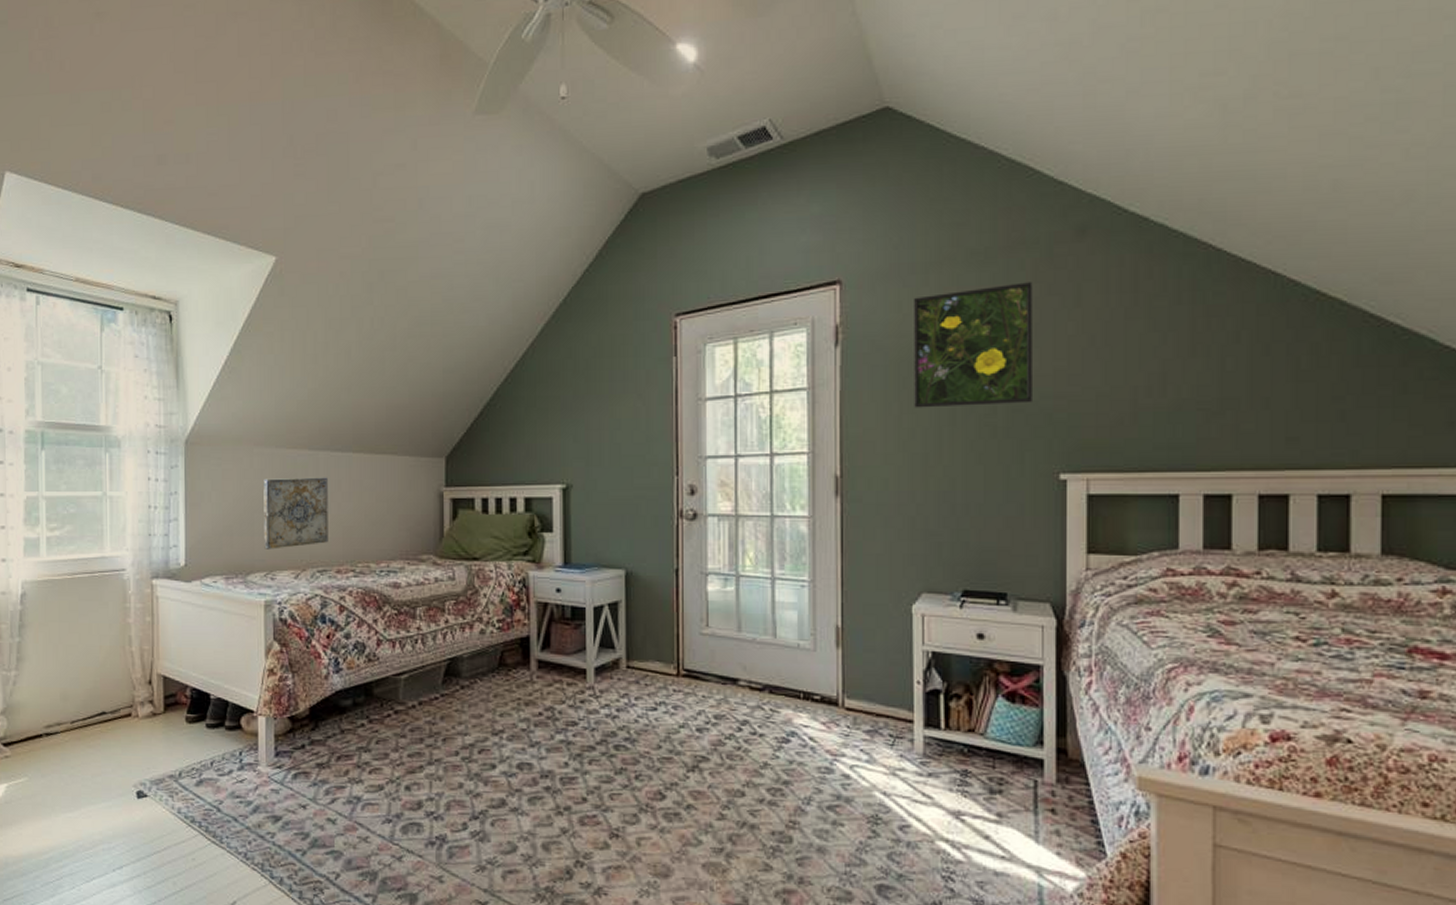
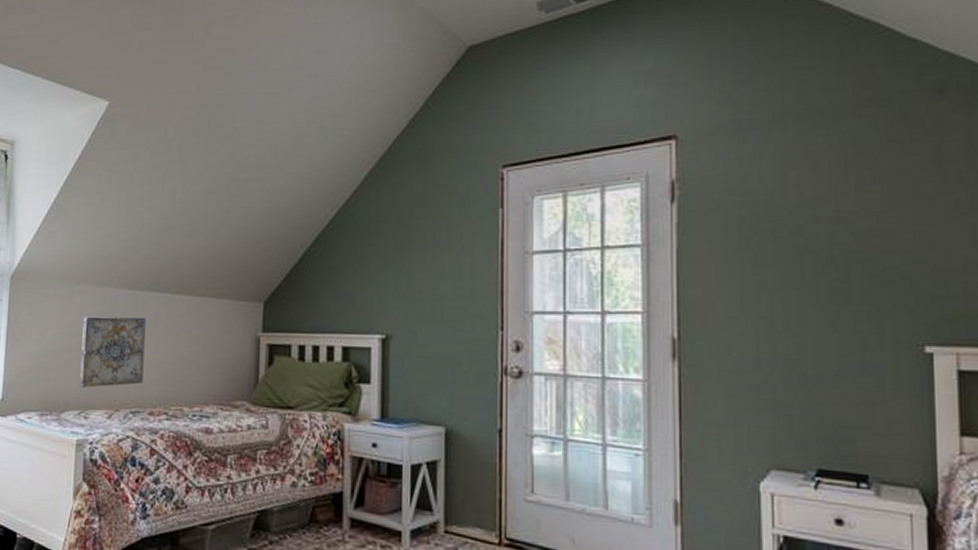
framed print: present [913,282,1033,408] -> none [754,141,891,270]

